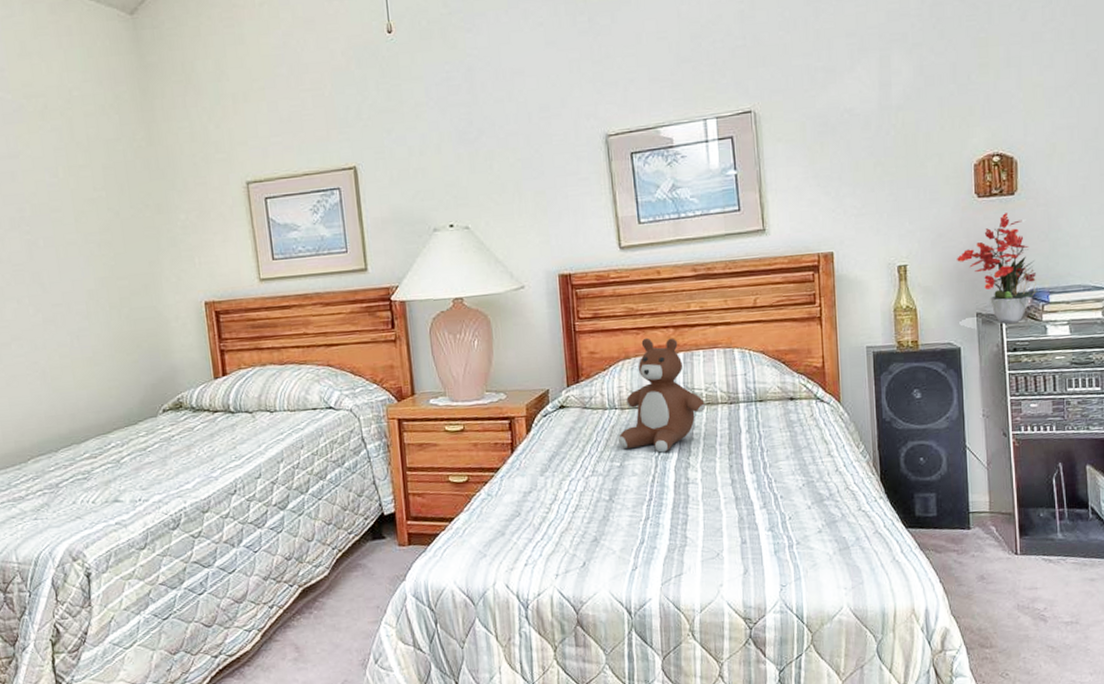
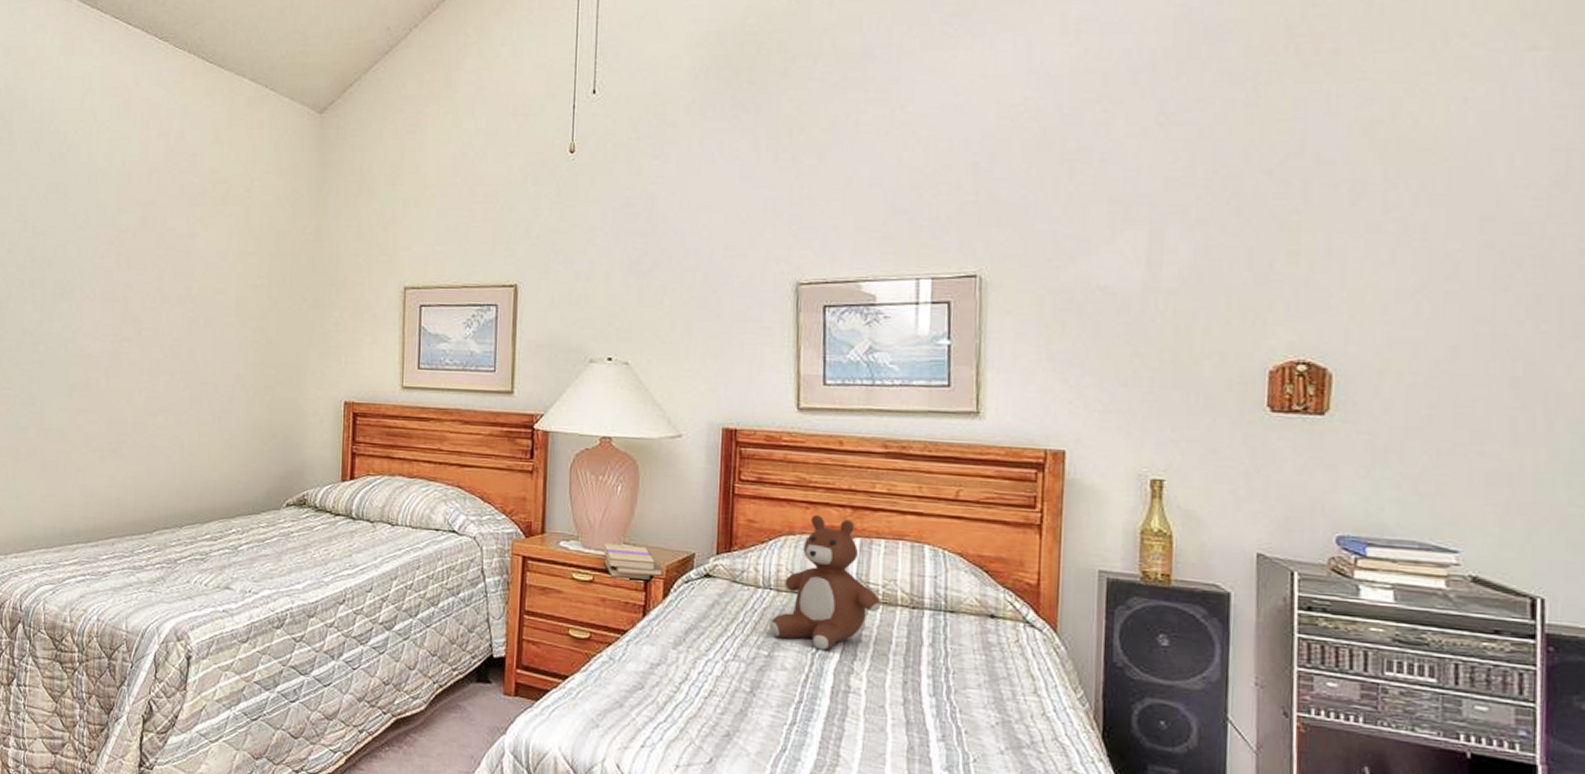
books: none [468,391,525,424] -> present [603,543,664,581]
potted flower: present [957,213,1040,325] -> none [1235,436,1353,577]

